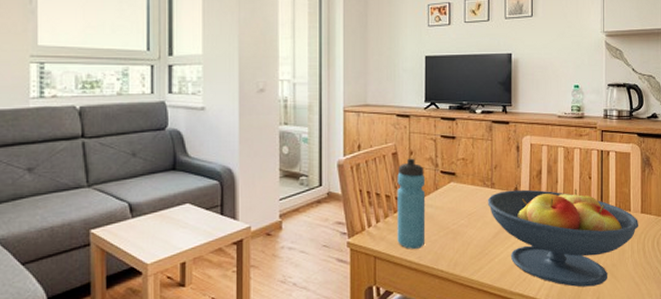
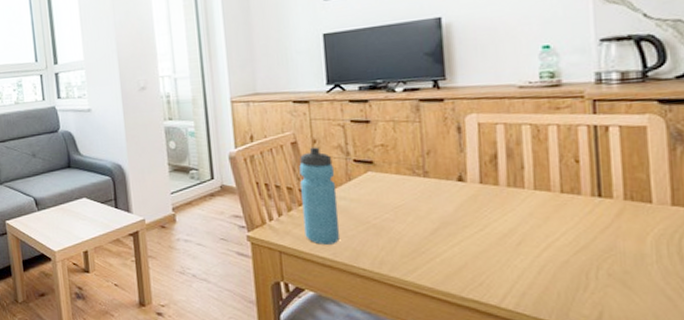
fruit bowl: present [487,188,639,287] -> none [419,175,670,298]

